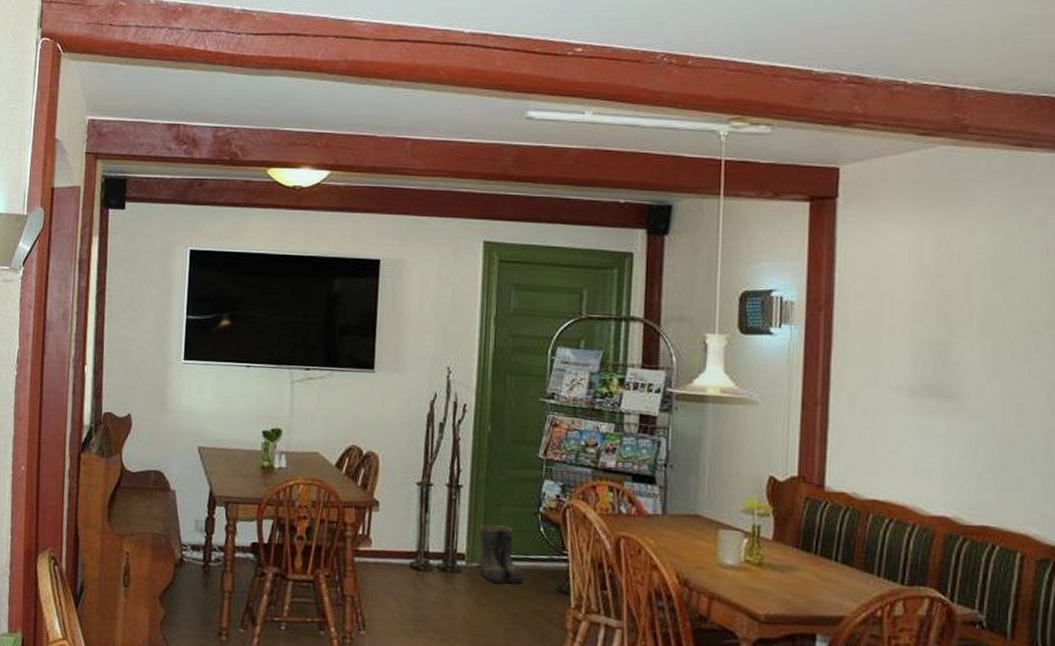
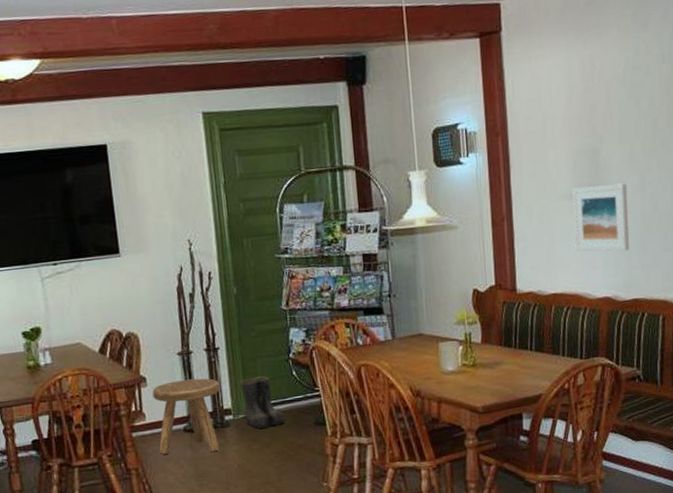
stool: none [380,511,457,597] -> present [152,378,220,454]
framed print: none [907,381,984,467] -> present [572,183,629,252]

